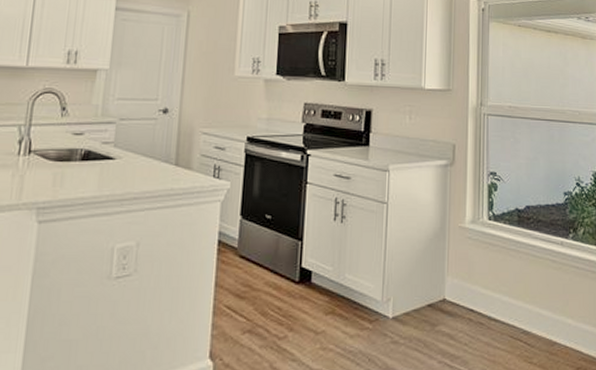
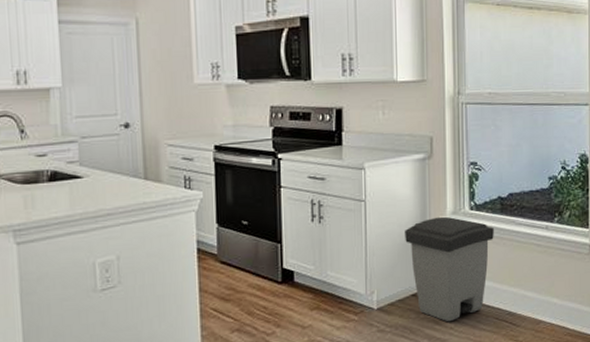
trash can: none [424,224,511,338] -> present [405,216,494,322]

